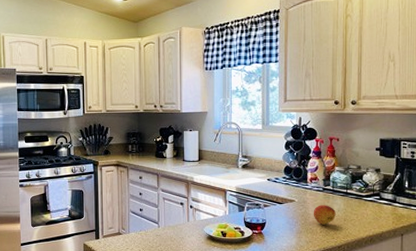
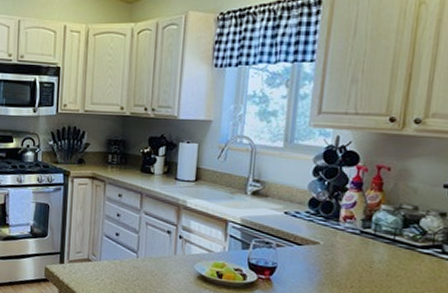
fruit: present [313,205,336,225] -> none [342,252,376,279]

